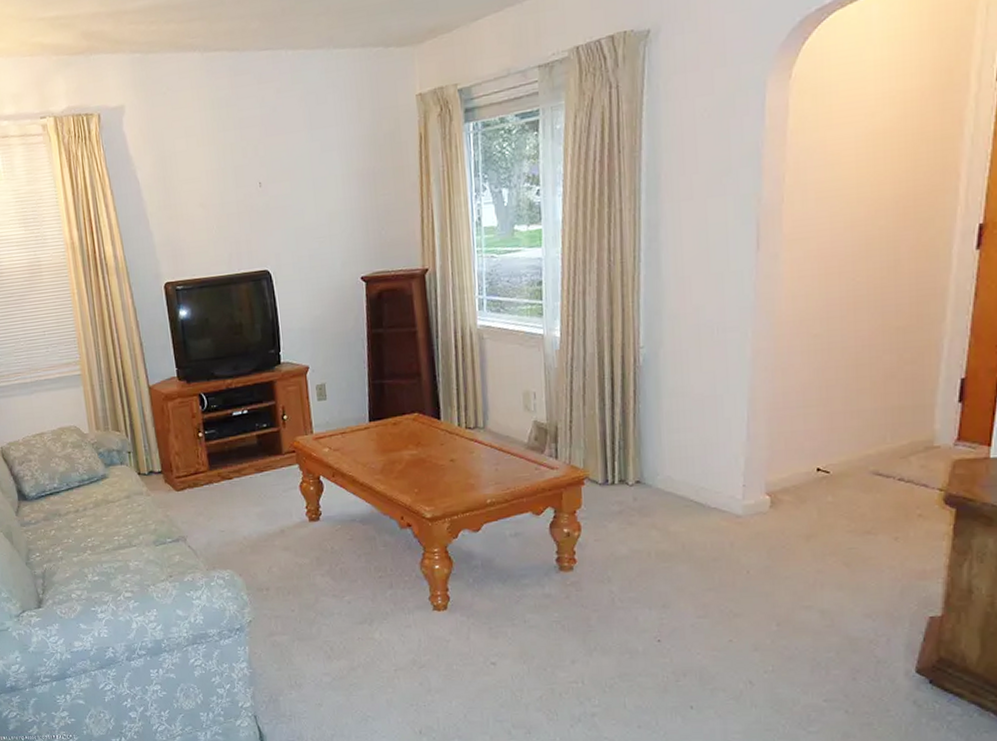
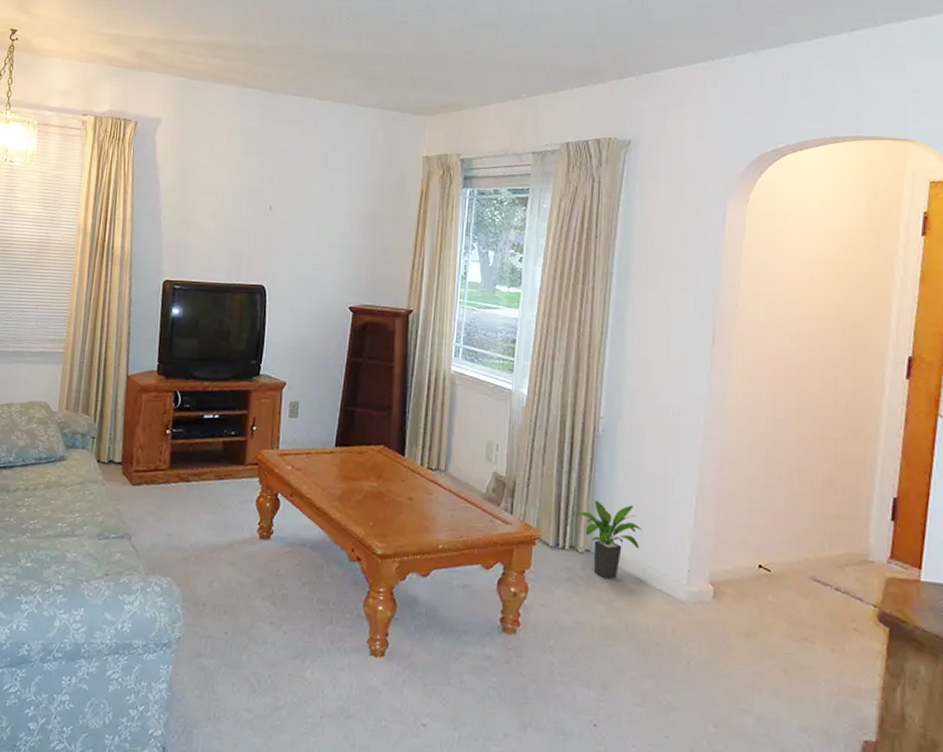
potted plant: none [622,430,694,507] -> present [575,500,643,580]

